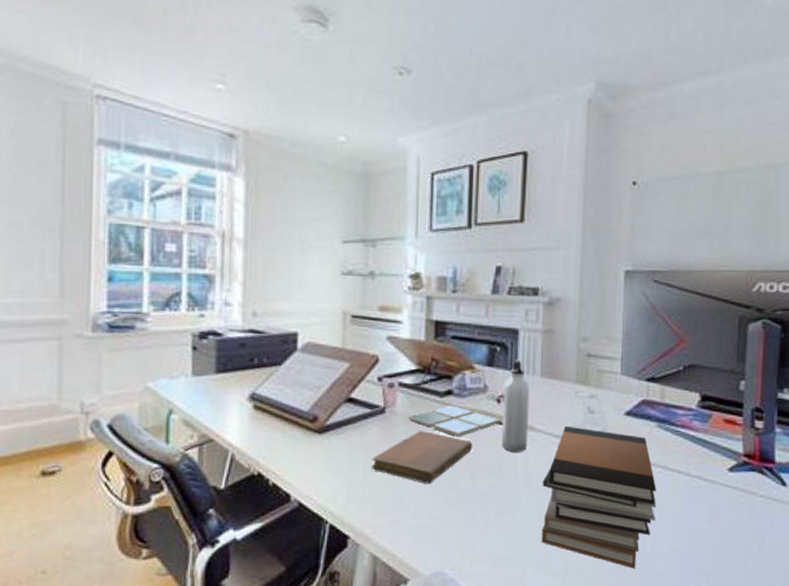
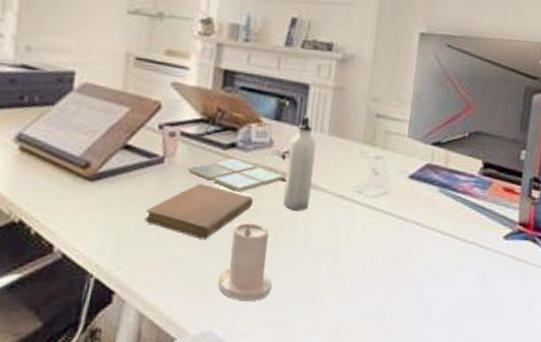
candle: none [445,465,497,542] -> present [218,222,272,302]
book stack: present [541,425,657,569] -> none [315,186,434,333]

